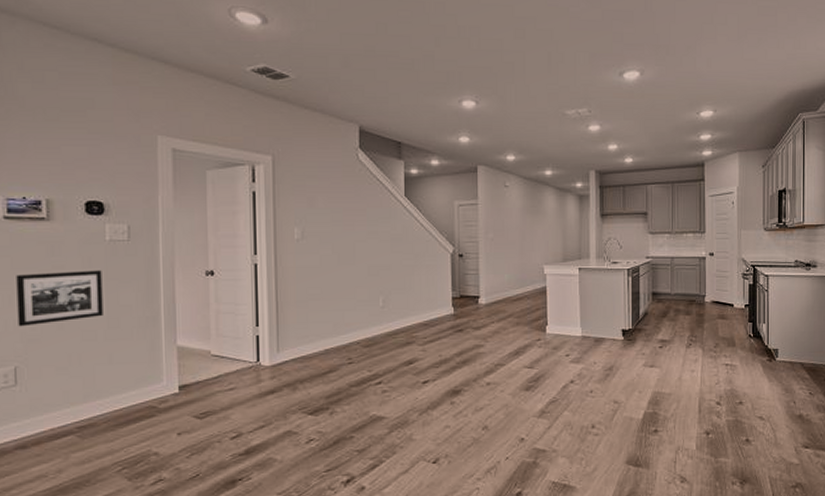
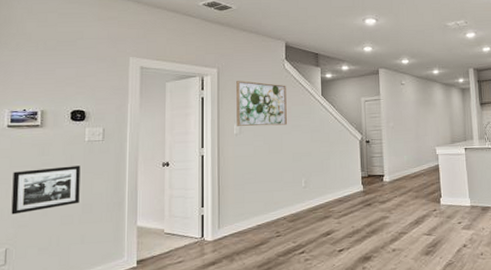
wall art: none [297,173,361,231] -> present [236,81,287,127]

